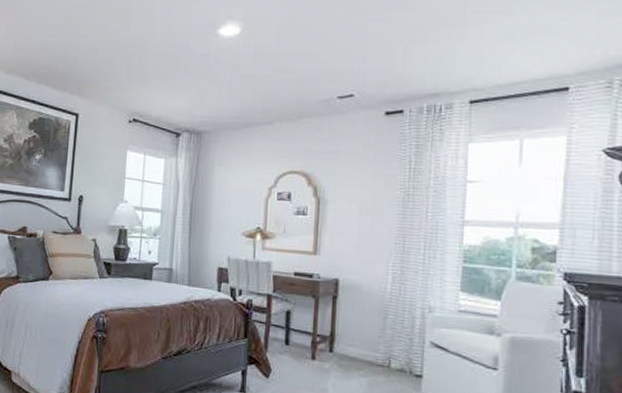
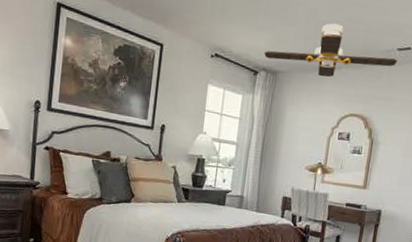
ceiling fan: none [186,77,339,134] -> present [264,23,398,78]

